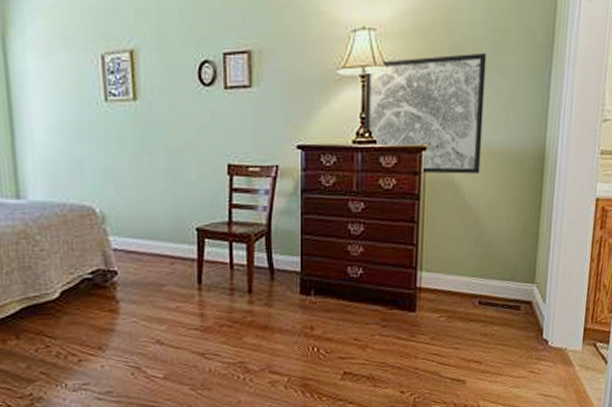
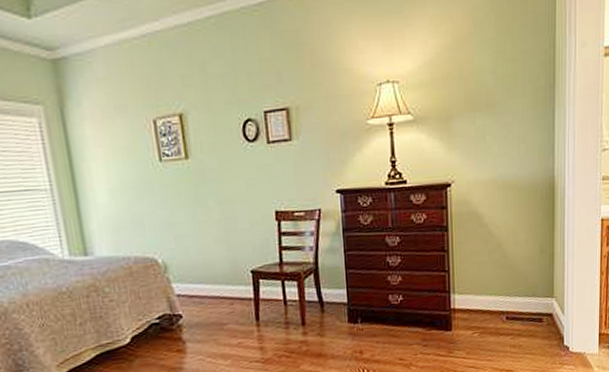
wall art: present [364,52,487,174] -> none [392,96,499,208]

